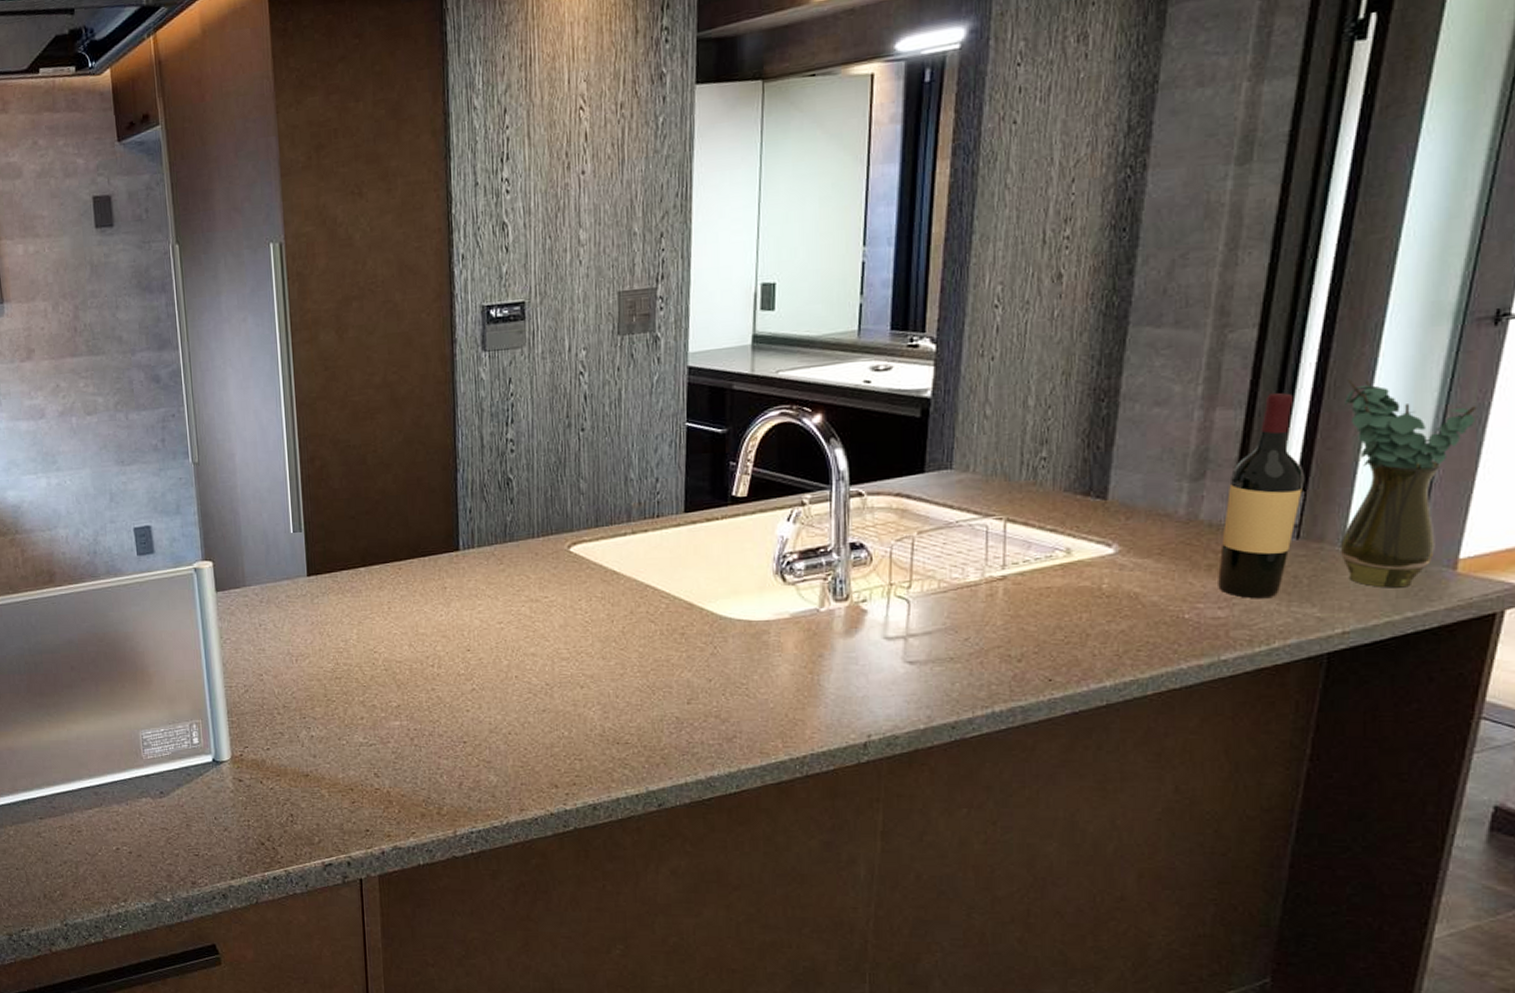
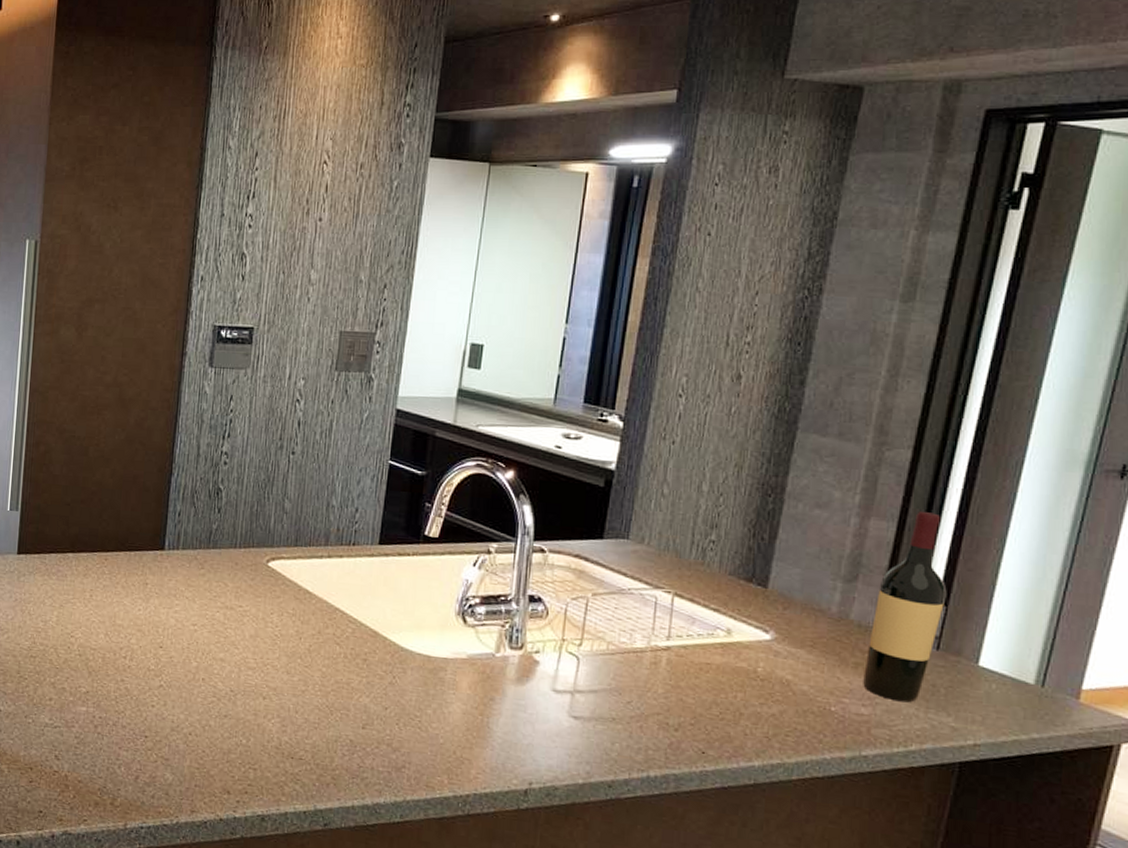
vase: present [1339,379,1477,588] -> none [975,508,1103,710]

